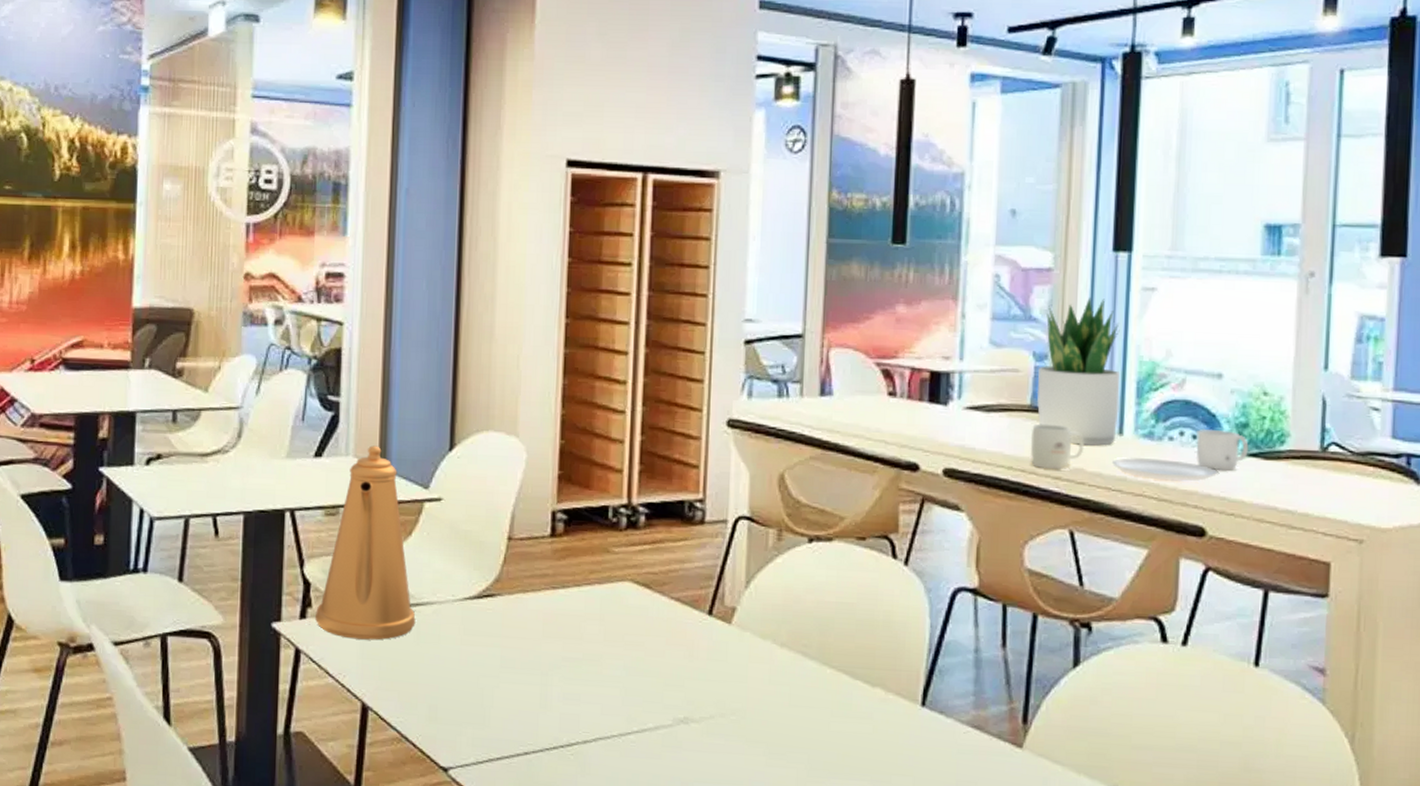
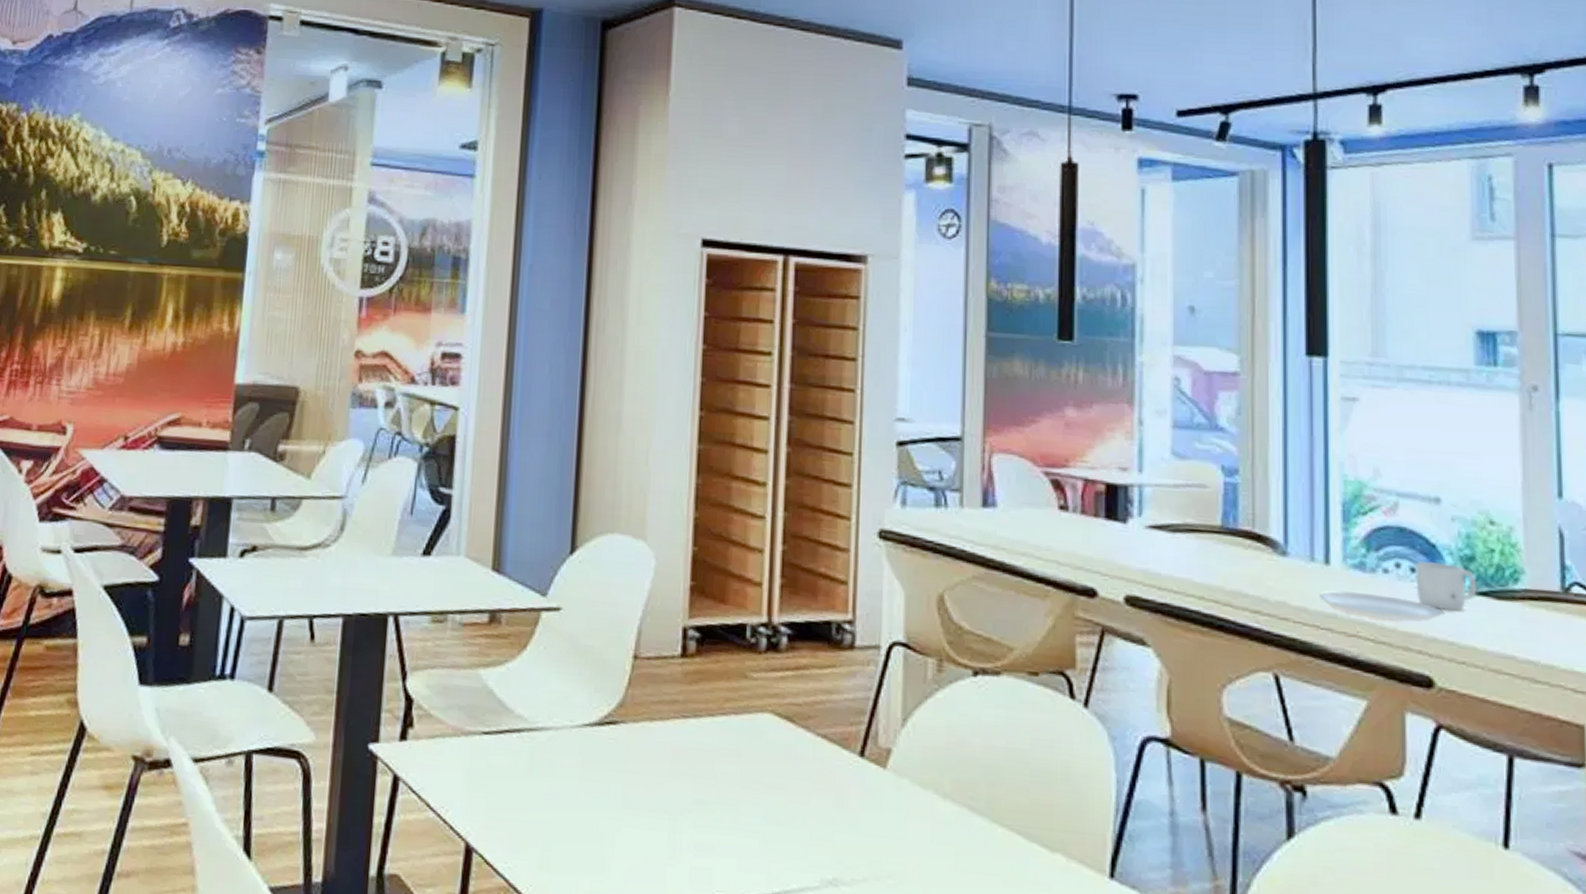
coffee pot: present [314,445,416,640] -> none [416,545,529,770]
mug: present [1030,423,1085,469] -> none [1223,548,1286,602]
planter: present [1036,298,1121,446] -> none [1228,407,1324,577]

